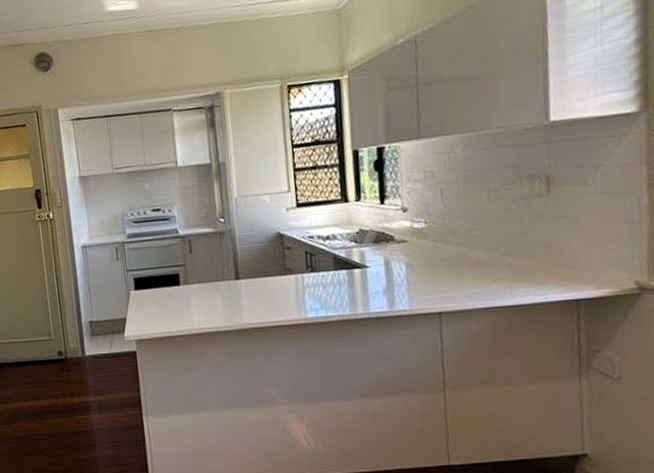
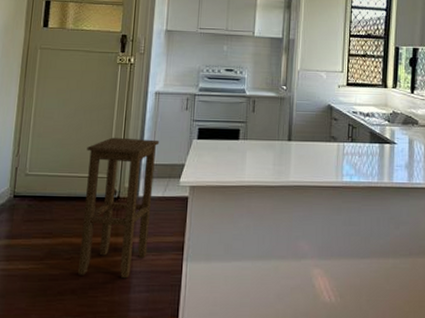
stool: none [25,296,105,437] -> present [78,137,160,279]

